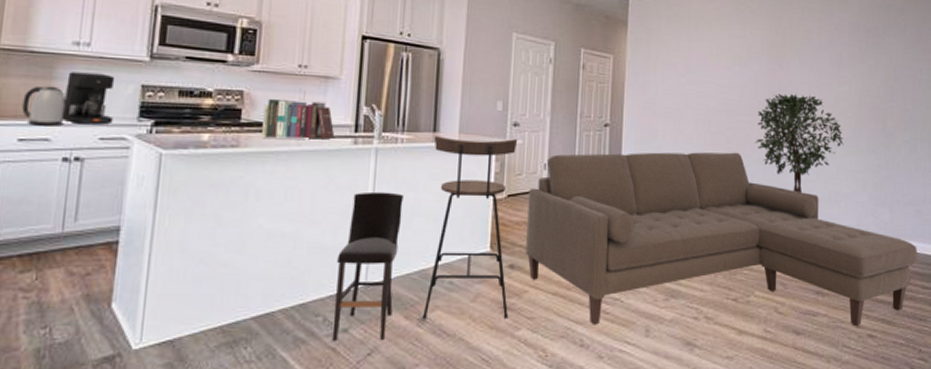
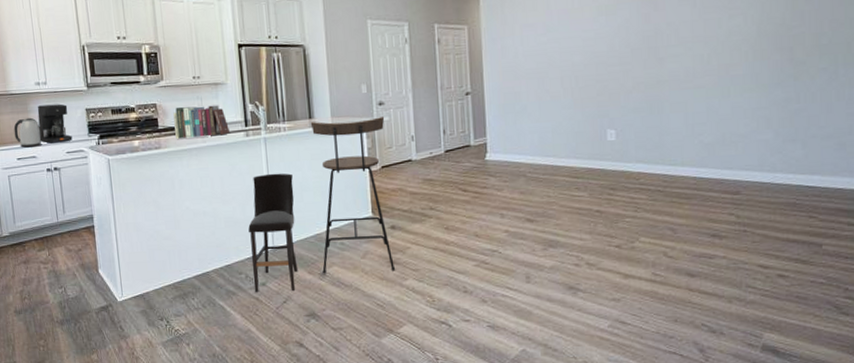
sofa: present [526,152,917,326] -> none [400,104,841,274]
potted tree: present [756,93,844,193] -> none [631,34,740,138]

